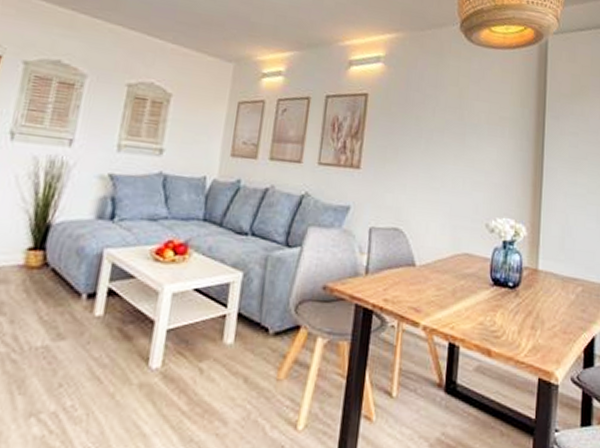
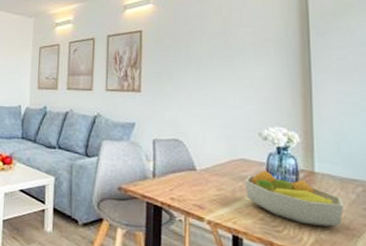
fruit bowl: none [466,267,563,331] -> present [245,170,343,227]

